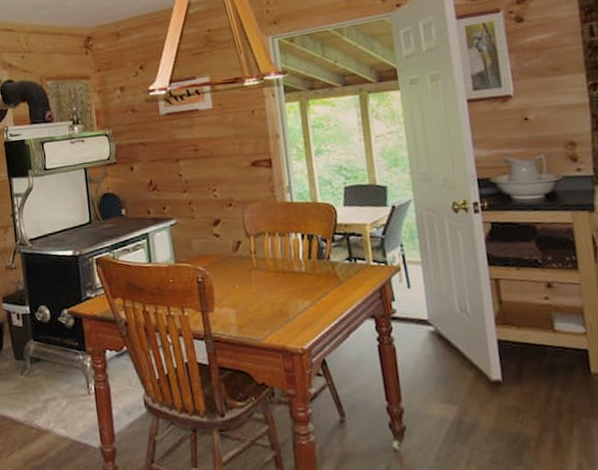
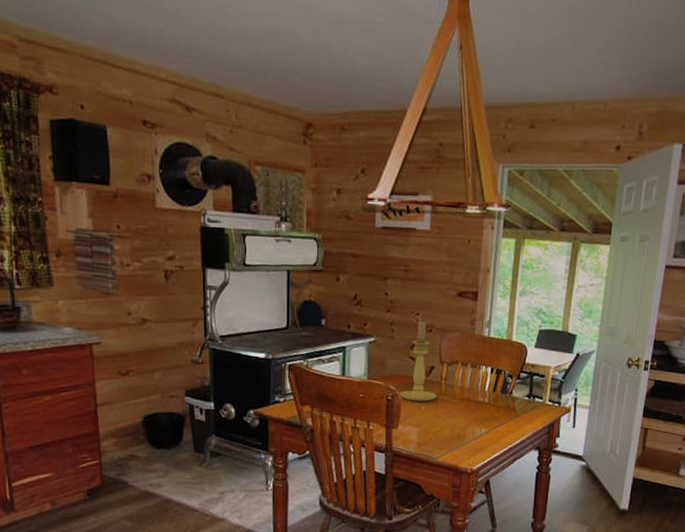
candle holder: none [209,194,250,281] -> present [398,319,438,402]

